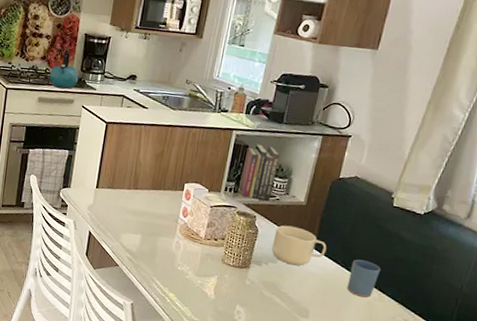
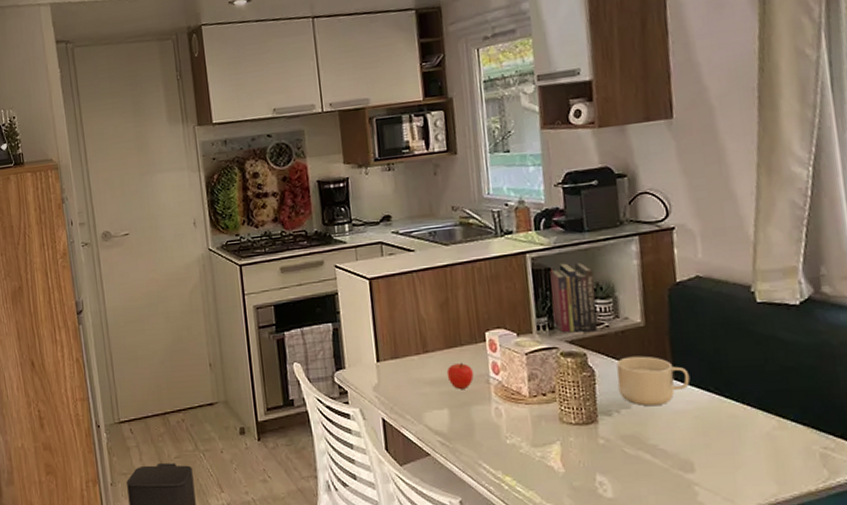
kettle: present [49,49,78,89] -> none [286,204,322,251]
fruit: none [146,202,168,223] -> present [446,362,474,389]
mug: present [346,259,381,298] -> none [728,379,770,429]

